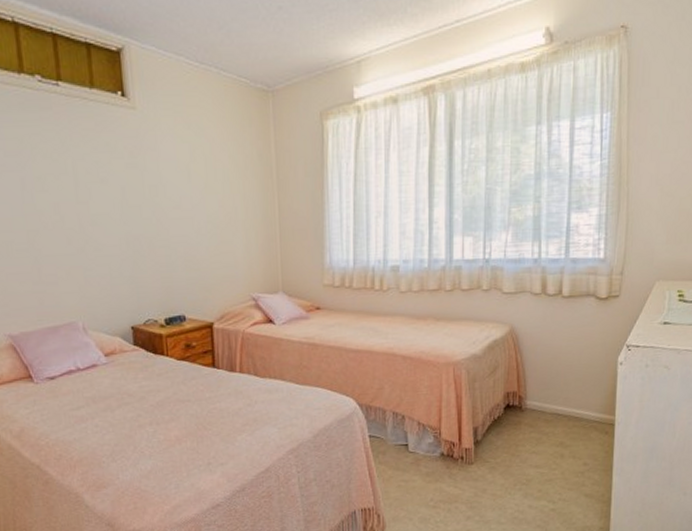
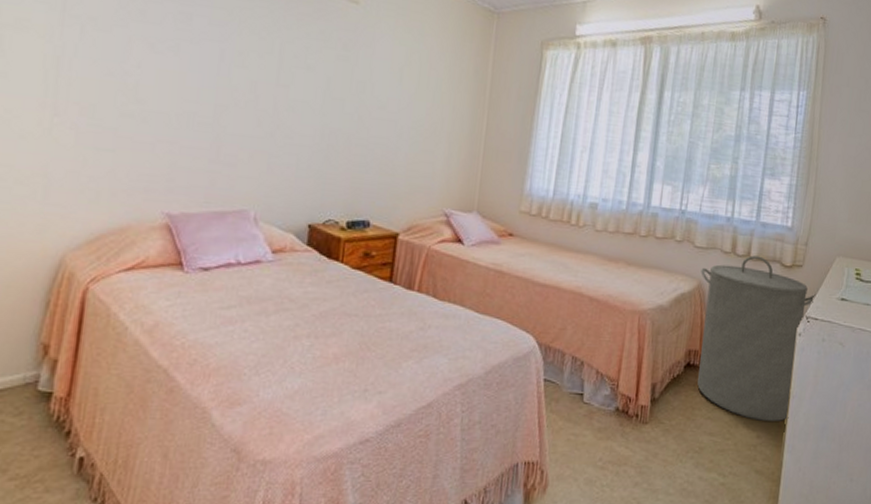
laundry hamper: none [512,292,638,450] -> present [697,255,818,422]

